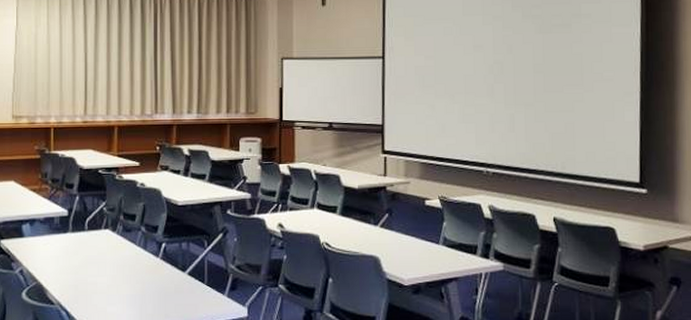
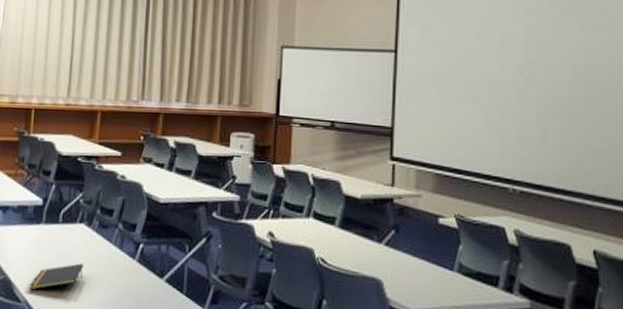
notepad: none [62,265,112,292] -> present [30,263,84,290]

